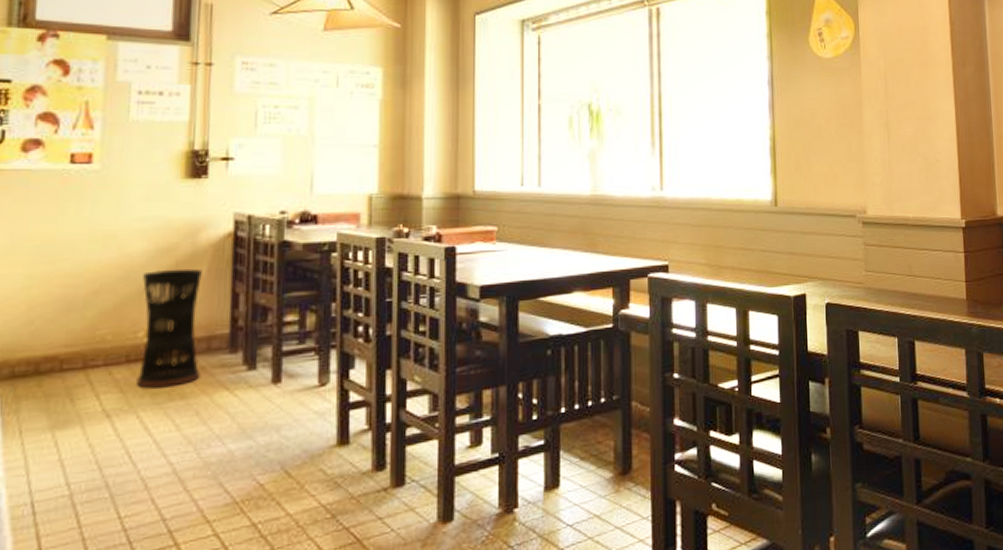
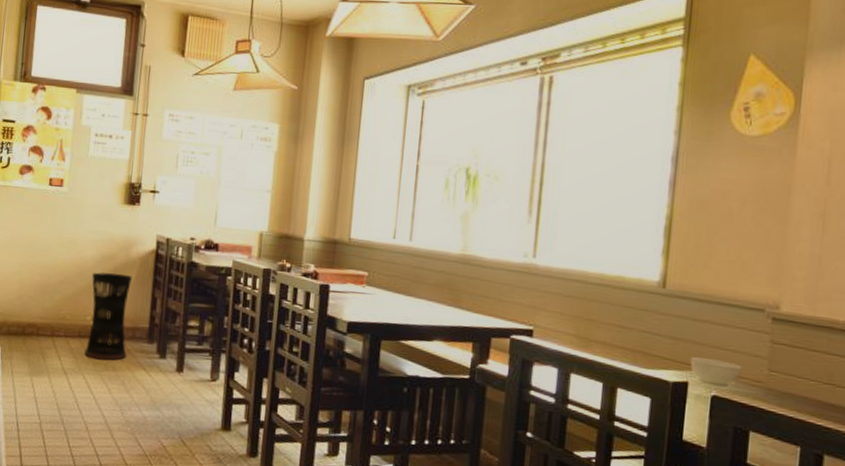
soup bowl: none [805,268,846,294] -> present [689,357,743,387]

